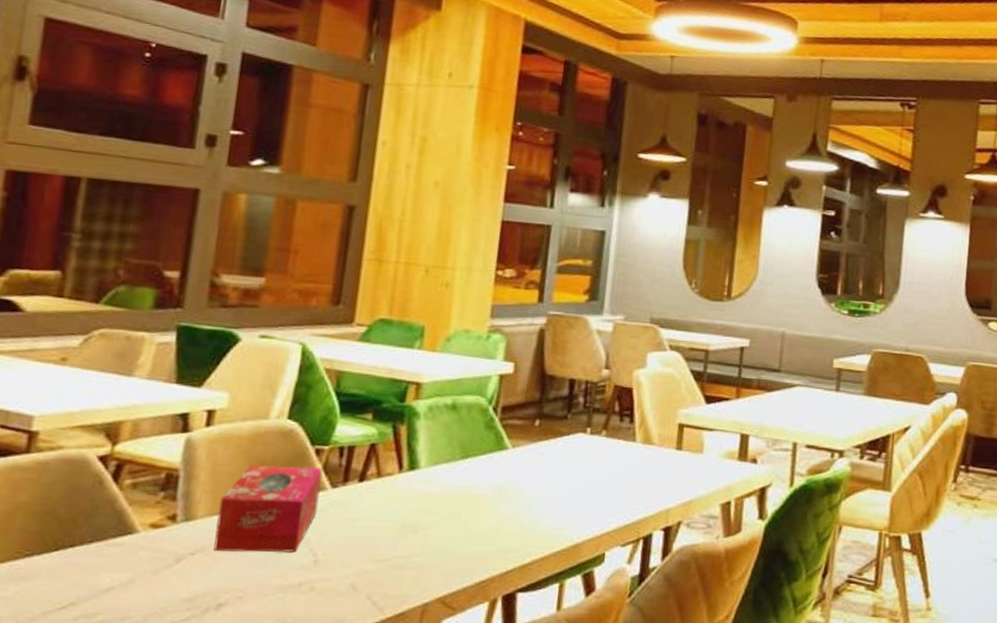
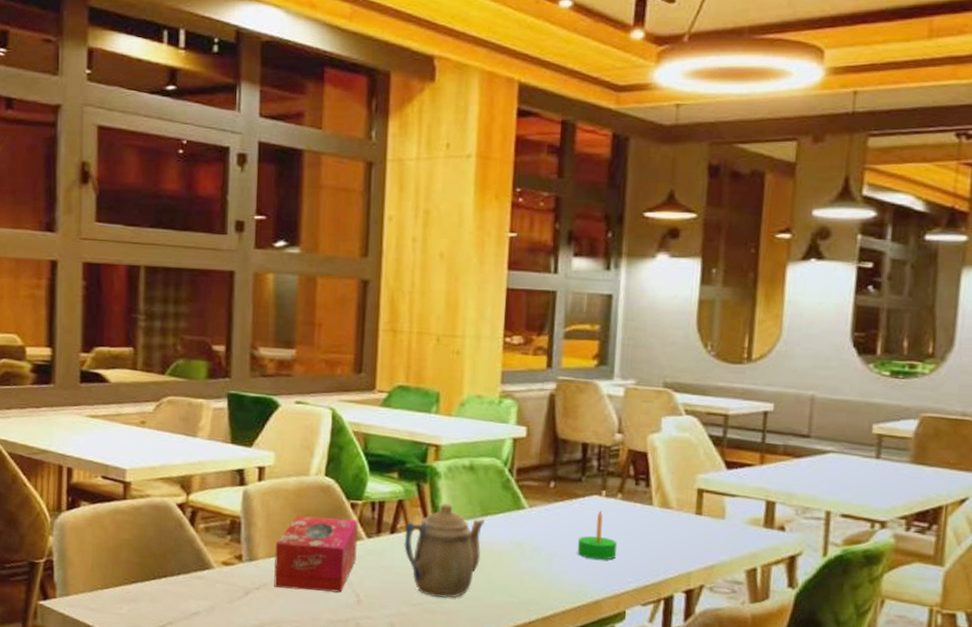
teapot: none [373,445,465,551] -> present [404,502,485,598]
candle: none [559,448,600,500] -> present [577,510,618,560]

